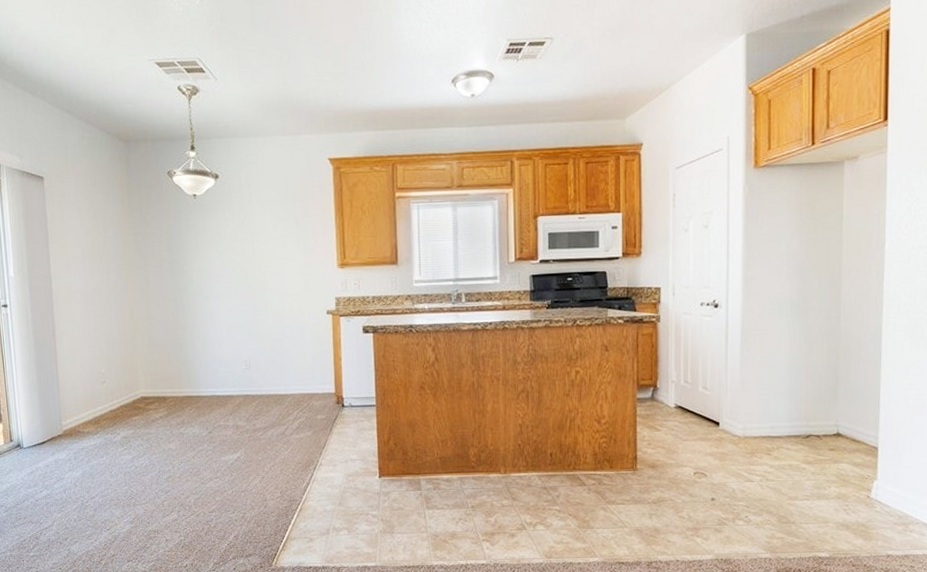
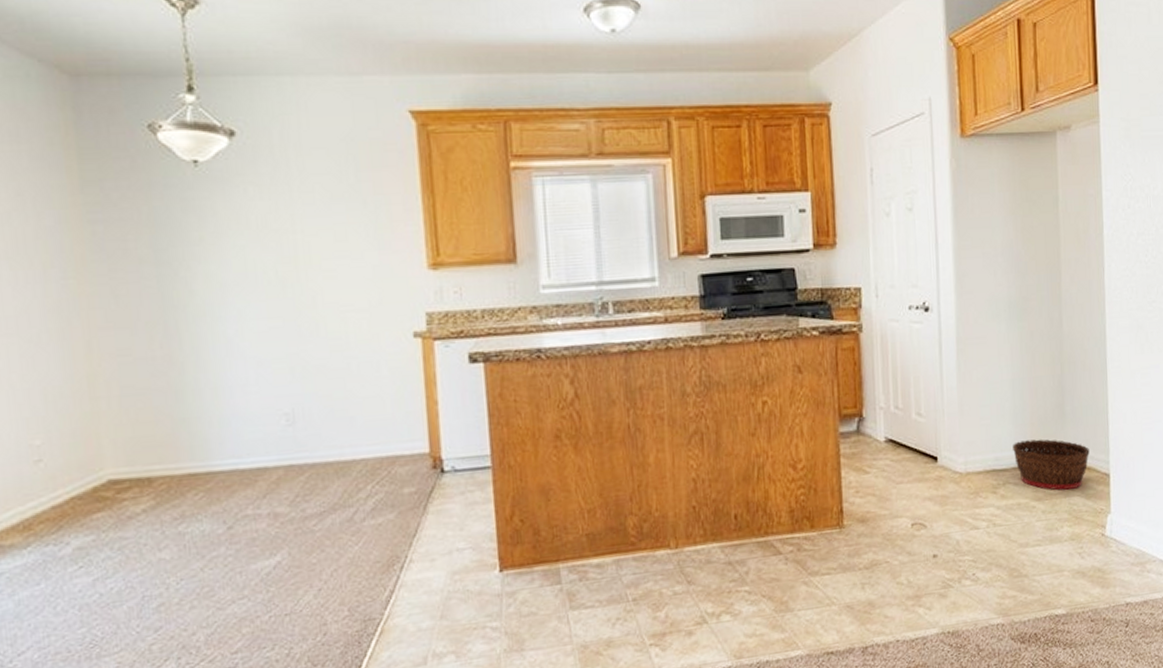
basket: none [787,414,860,457] -> present [1013,439,1090,491]

